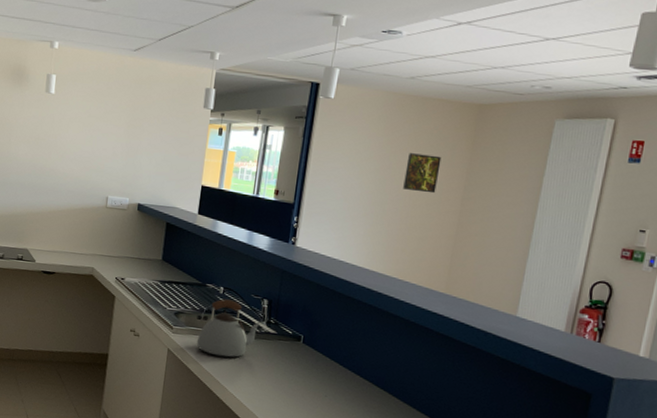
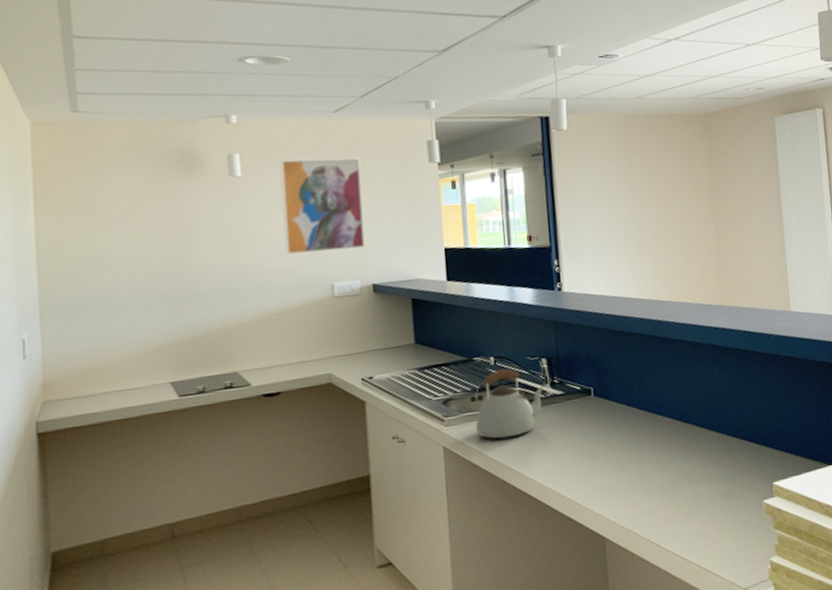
wall art: none [77,85,148,173] -> present [280,157,366,255]
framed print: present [403,153,442,194] -> none [653,169,688,209]

